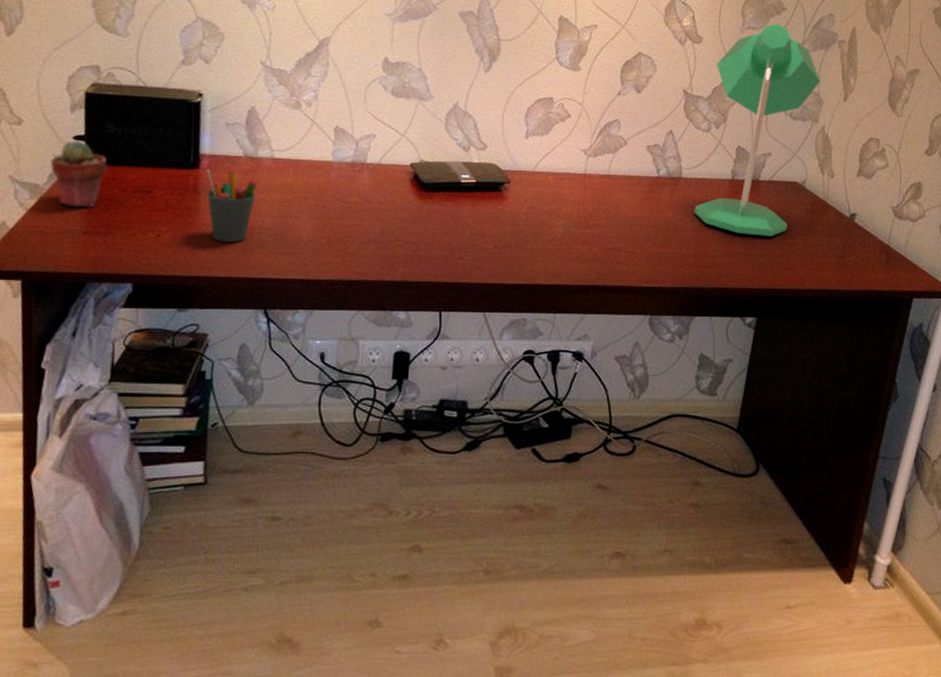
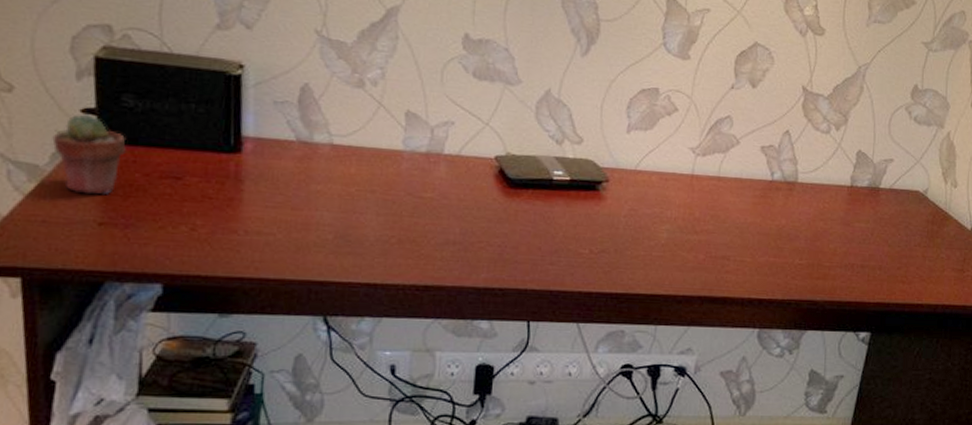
pen holder: present [206,169,258,243] -> none [250,154,314,240]
desk lamp: present [694,23,820,236] -> none [809,18,948,248]

